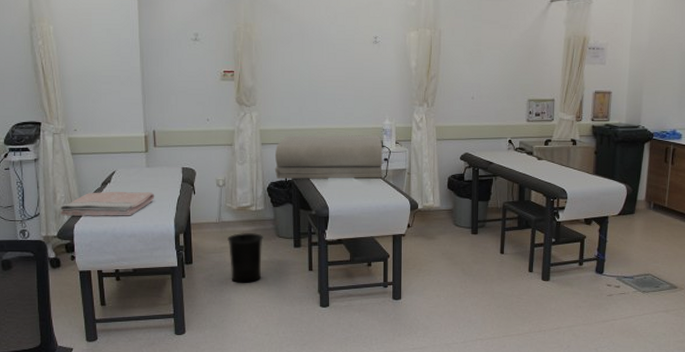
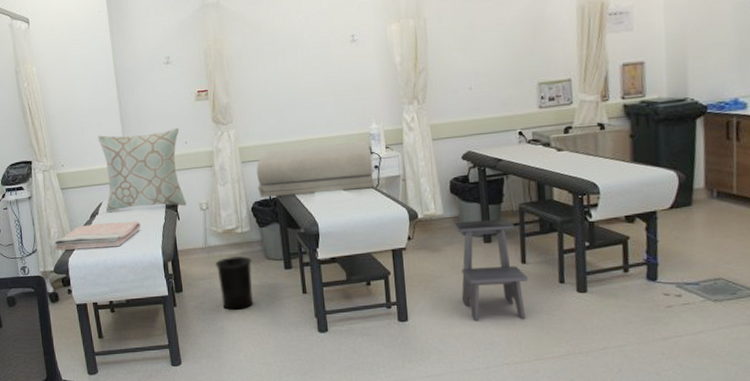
pillow: none [116,104,203,181] -> present [97,127,186,212]
step stool: none [448,214,505,302] -> present [454,219,529,321]

